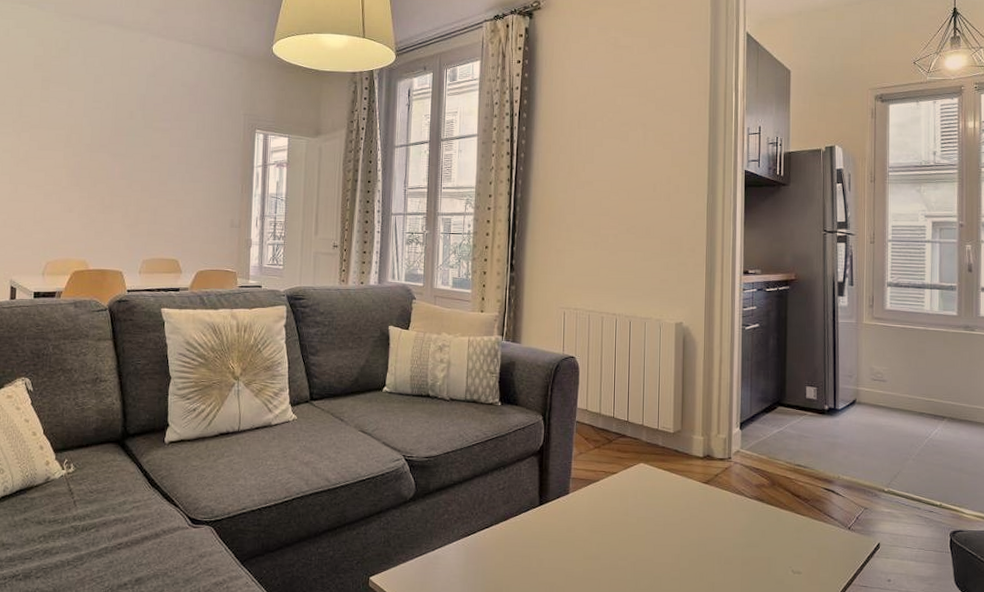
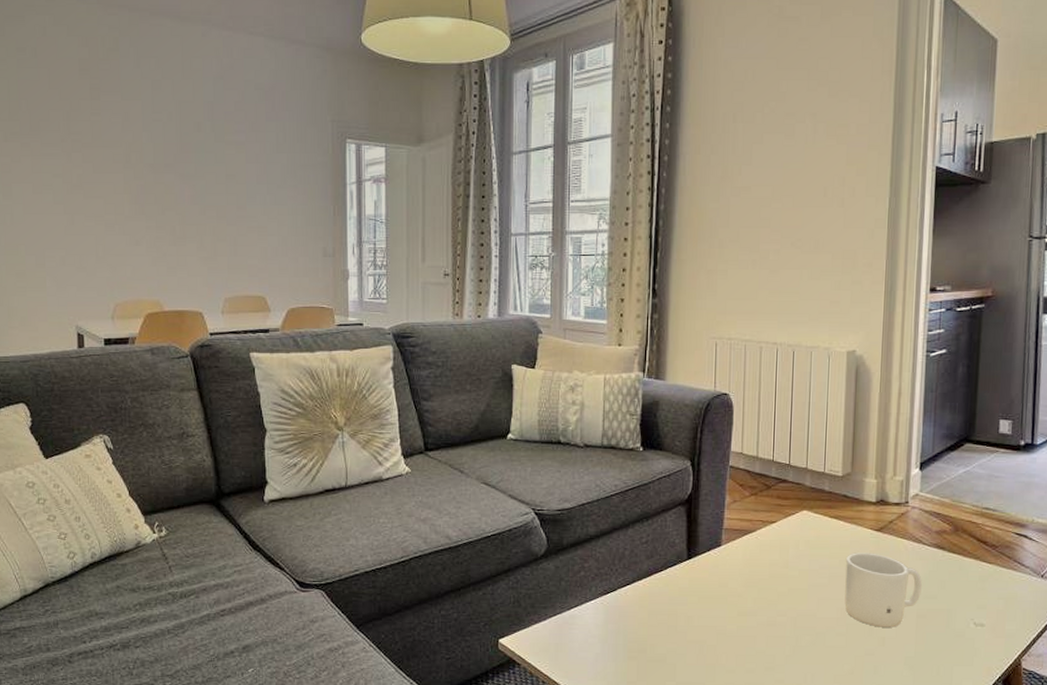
mug: none [677,503,745,573] -> present [844,552,922,628]

